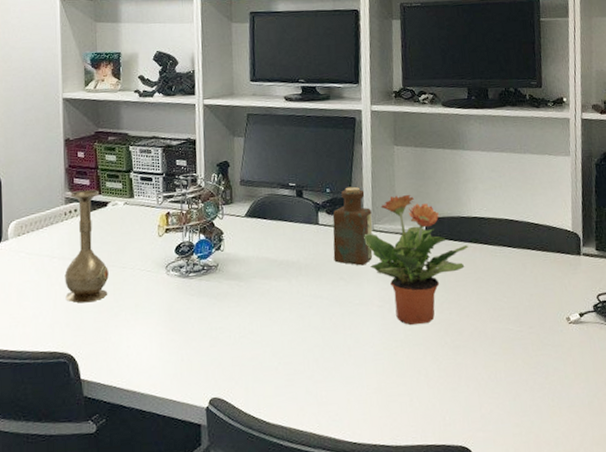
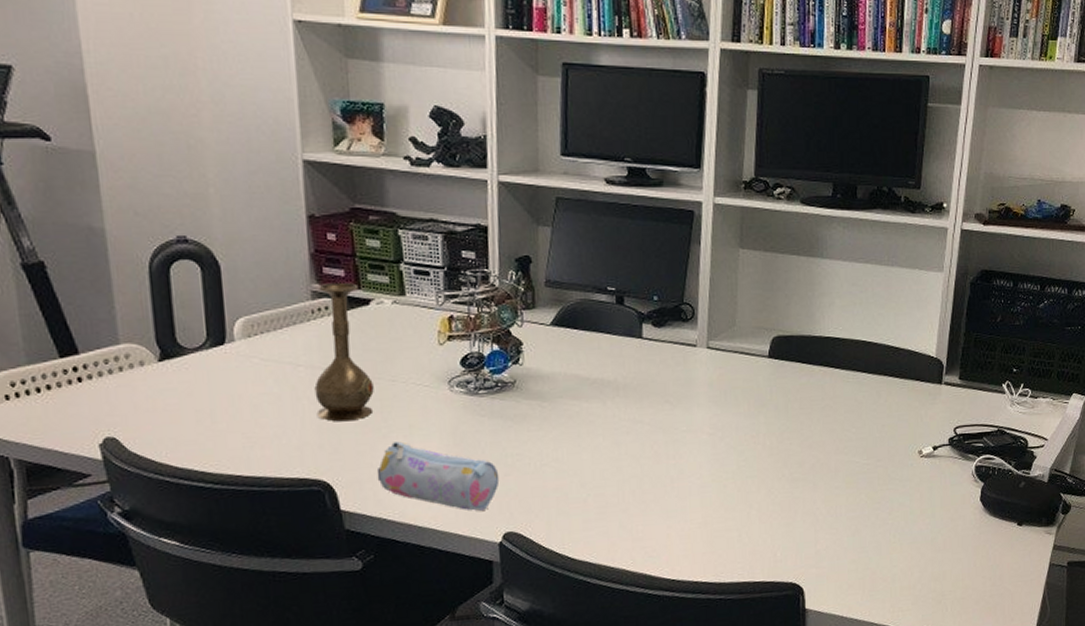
pencil case: none [109,319,206,379] -> present [376,441,500,511]
bottle: present [332,186,373,266] -> none [658,295,708,388]
potted plant: present [364,195,469,325] -> none [696,307,818,455]

